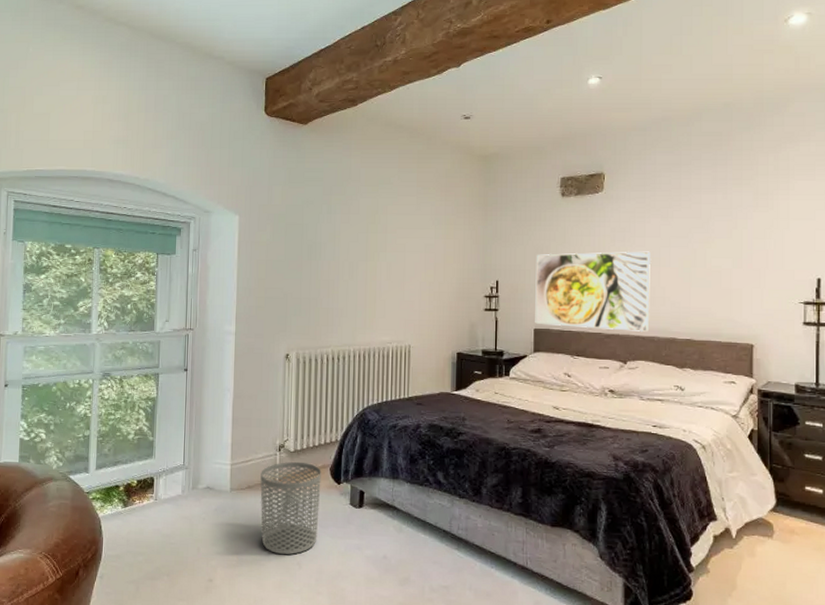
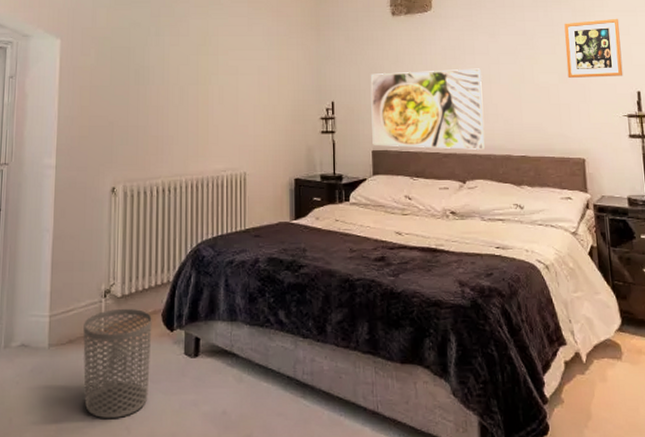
picture frame: none [742,202,805,263] -> present [564,18,624,78]

